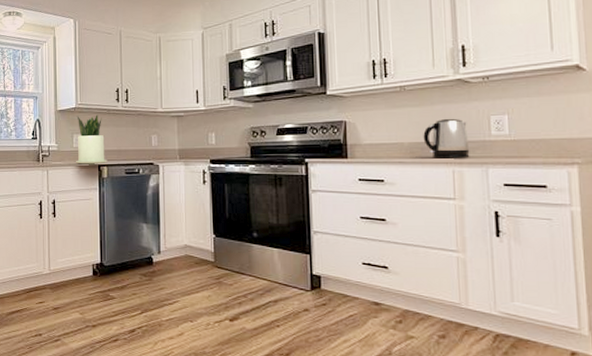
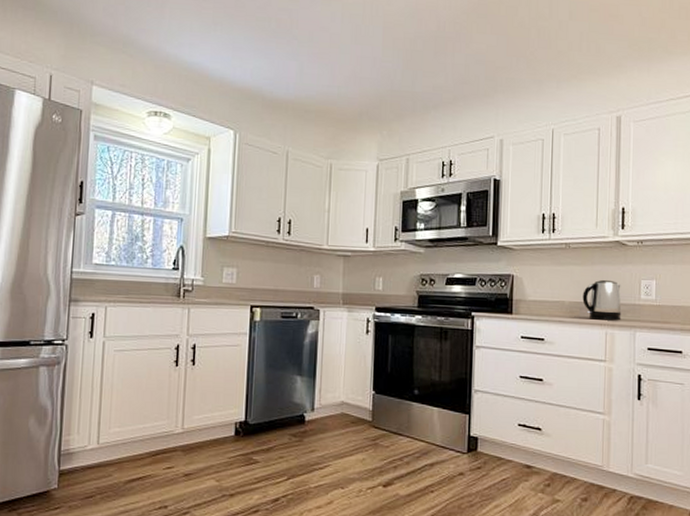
planter: present [75,114,107,164] -> none [223,246,262,305]

